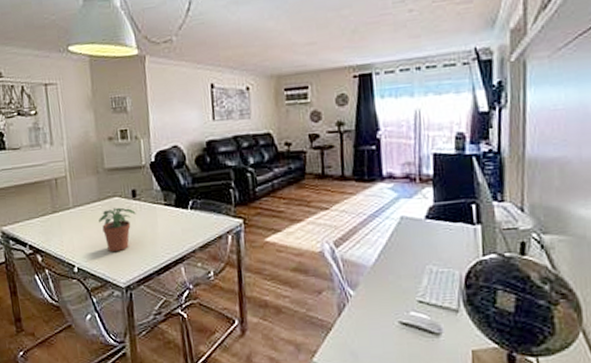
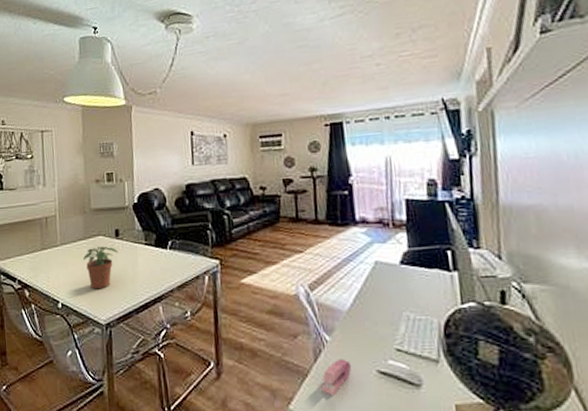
stapler: none [345,312,375,347] -> present [321,359,352,396]

